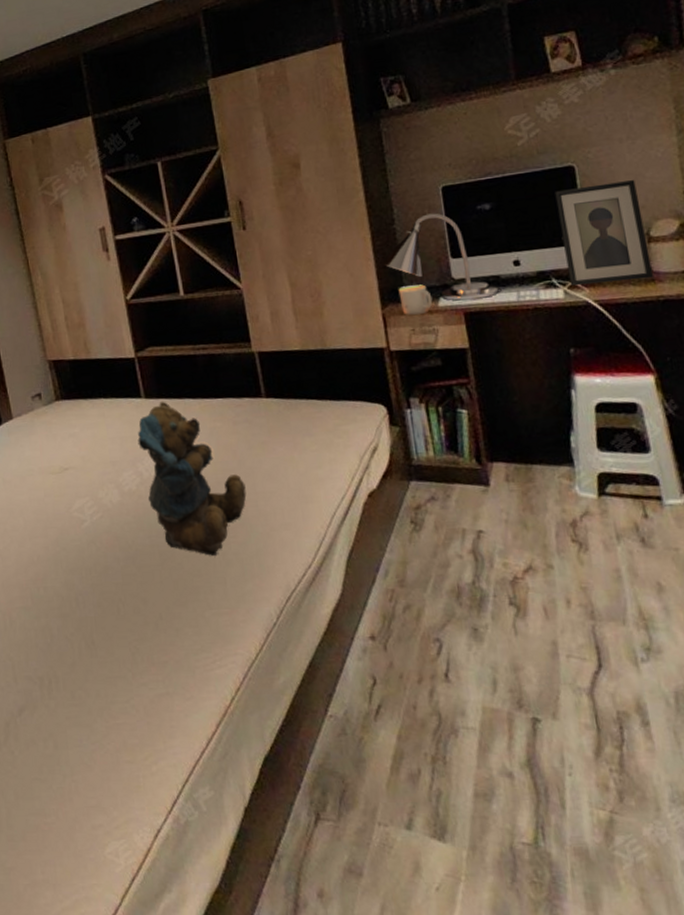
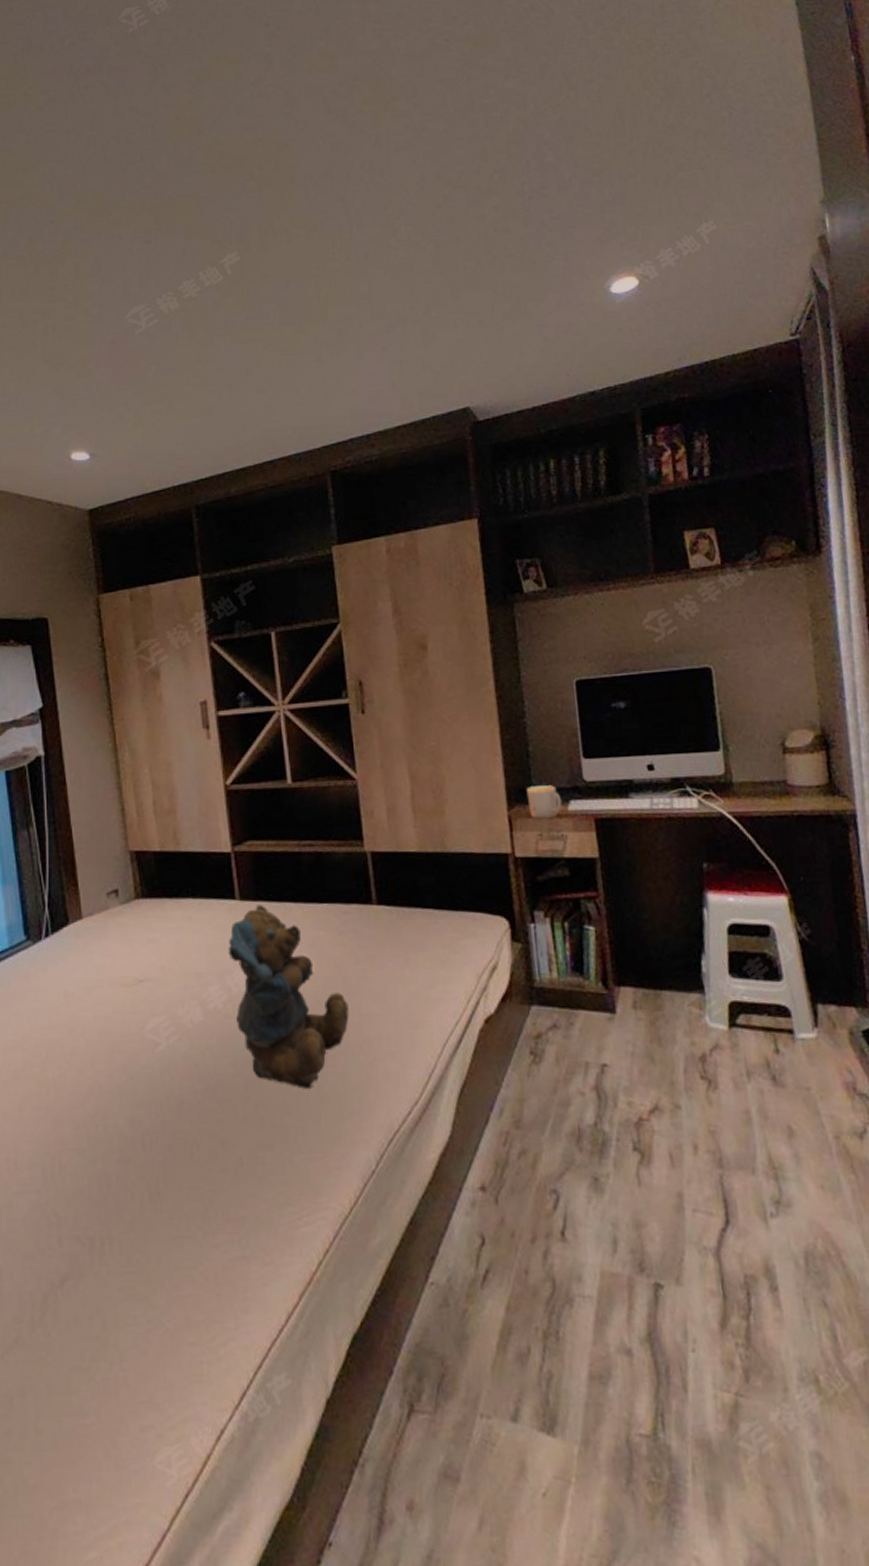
table lamp: present [379,213,502,301] -> none [507,708,634,805]
picture frame: present [553,179,653,286] -> none [690,685,788,796]

